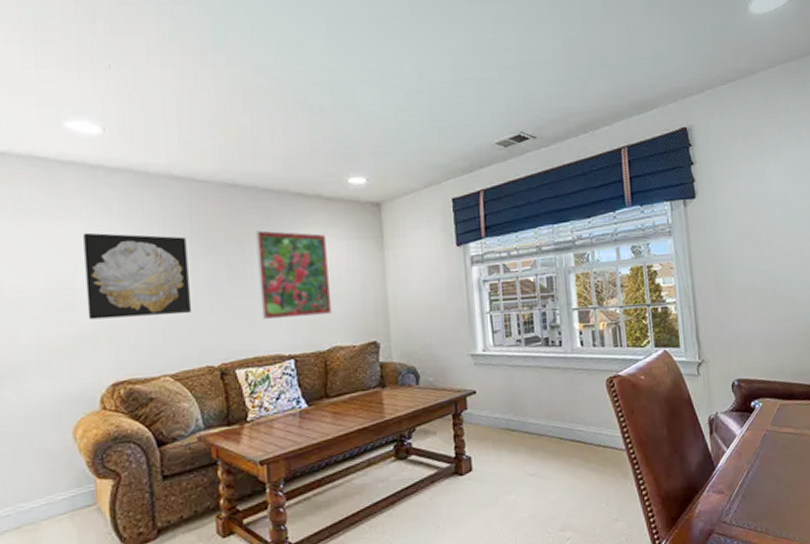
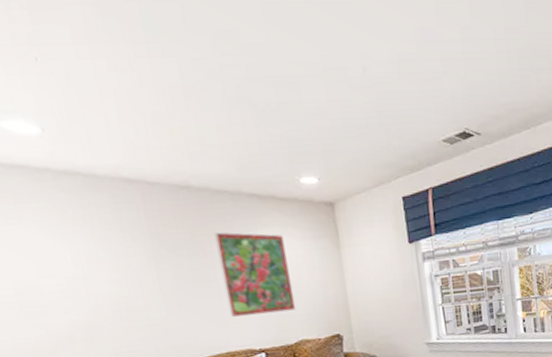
wall art: present [83,232,192,320] -> none [41,238,163,323]

